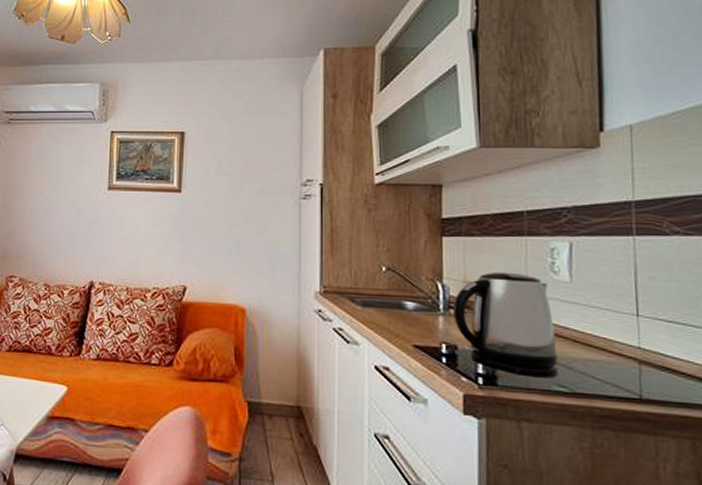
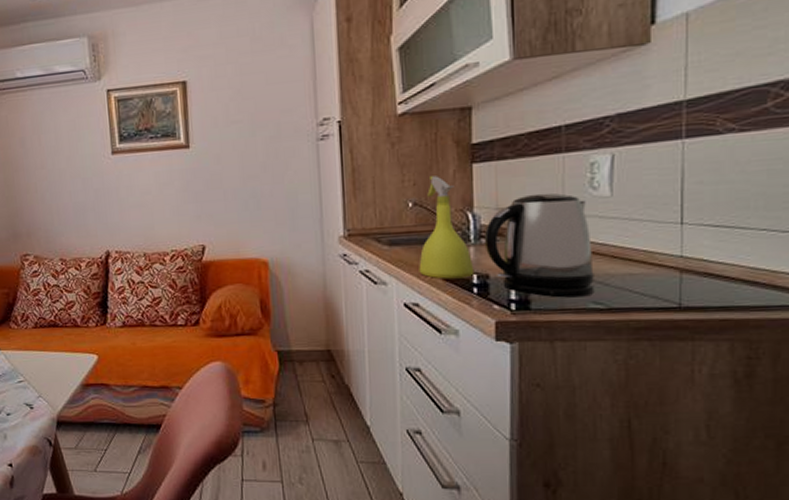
spray bottle: none [390,244,443,347] -> present [419,176,475,280]

